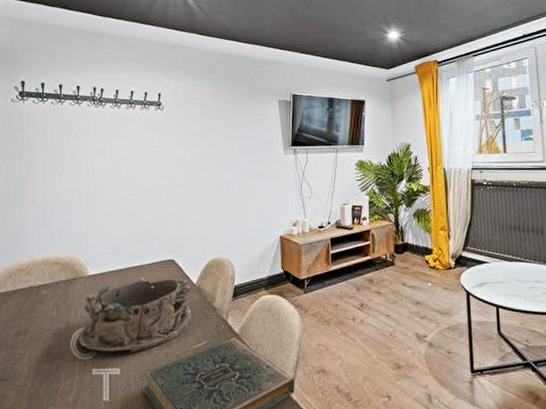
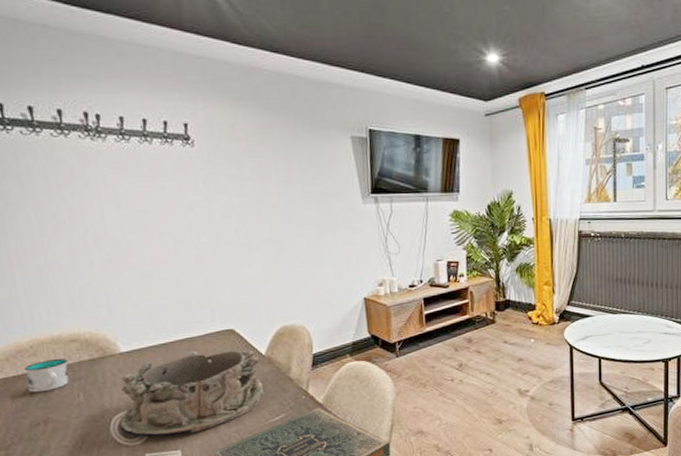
mug: none [19,278,51,306] -> present [24,359,69,393]

